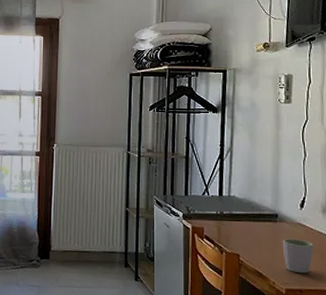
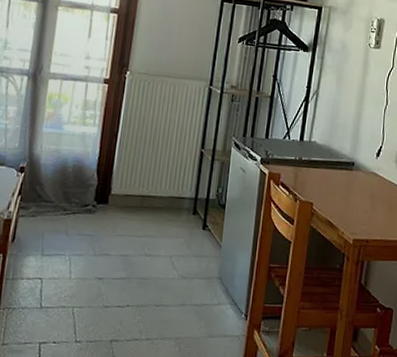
mug: present [282,238,314,274] -> none [355,187,384,224]

